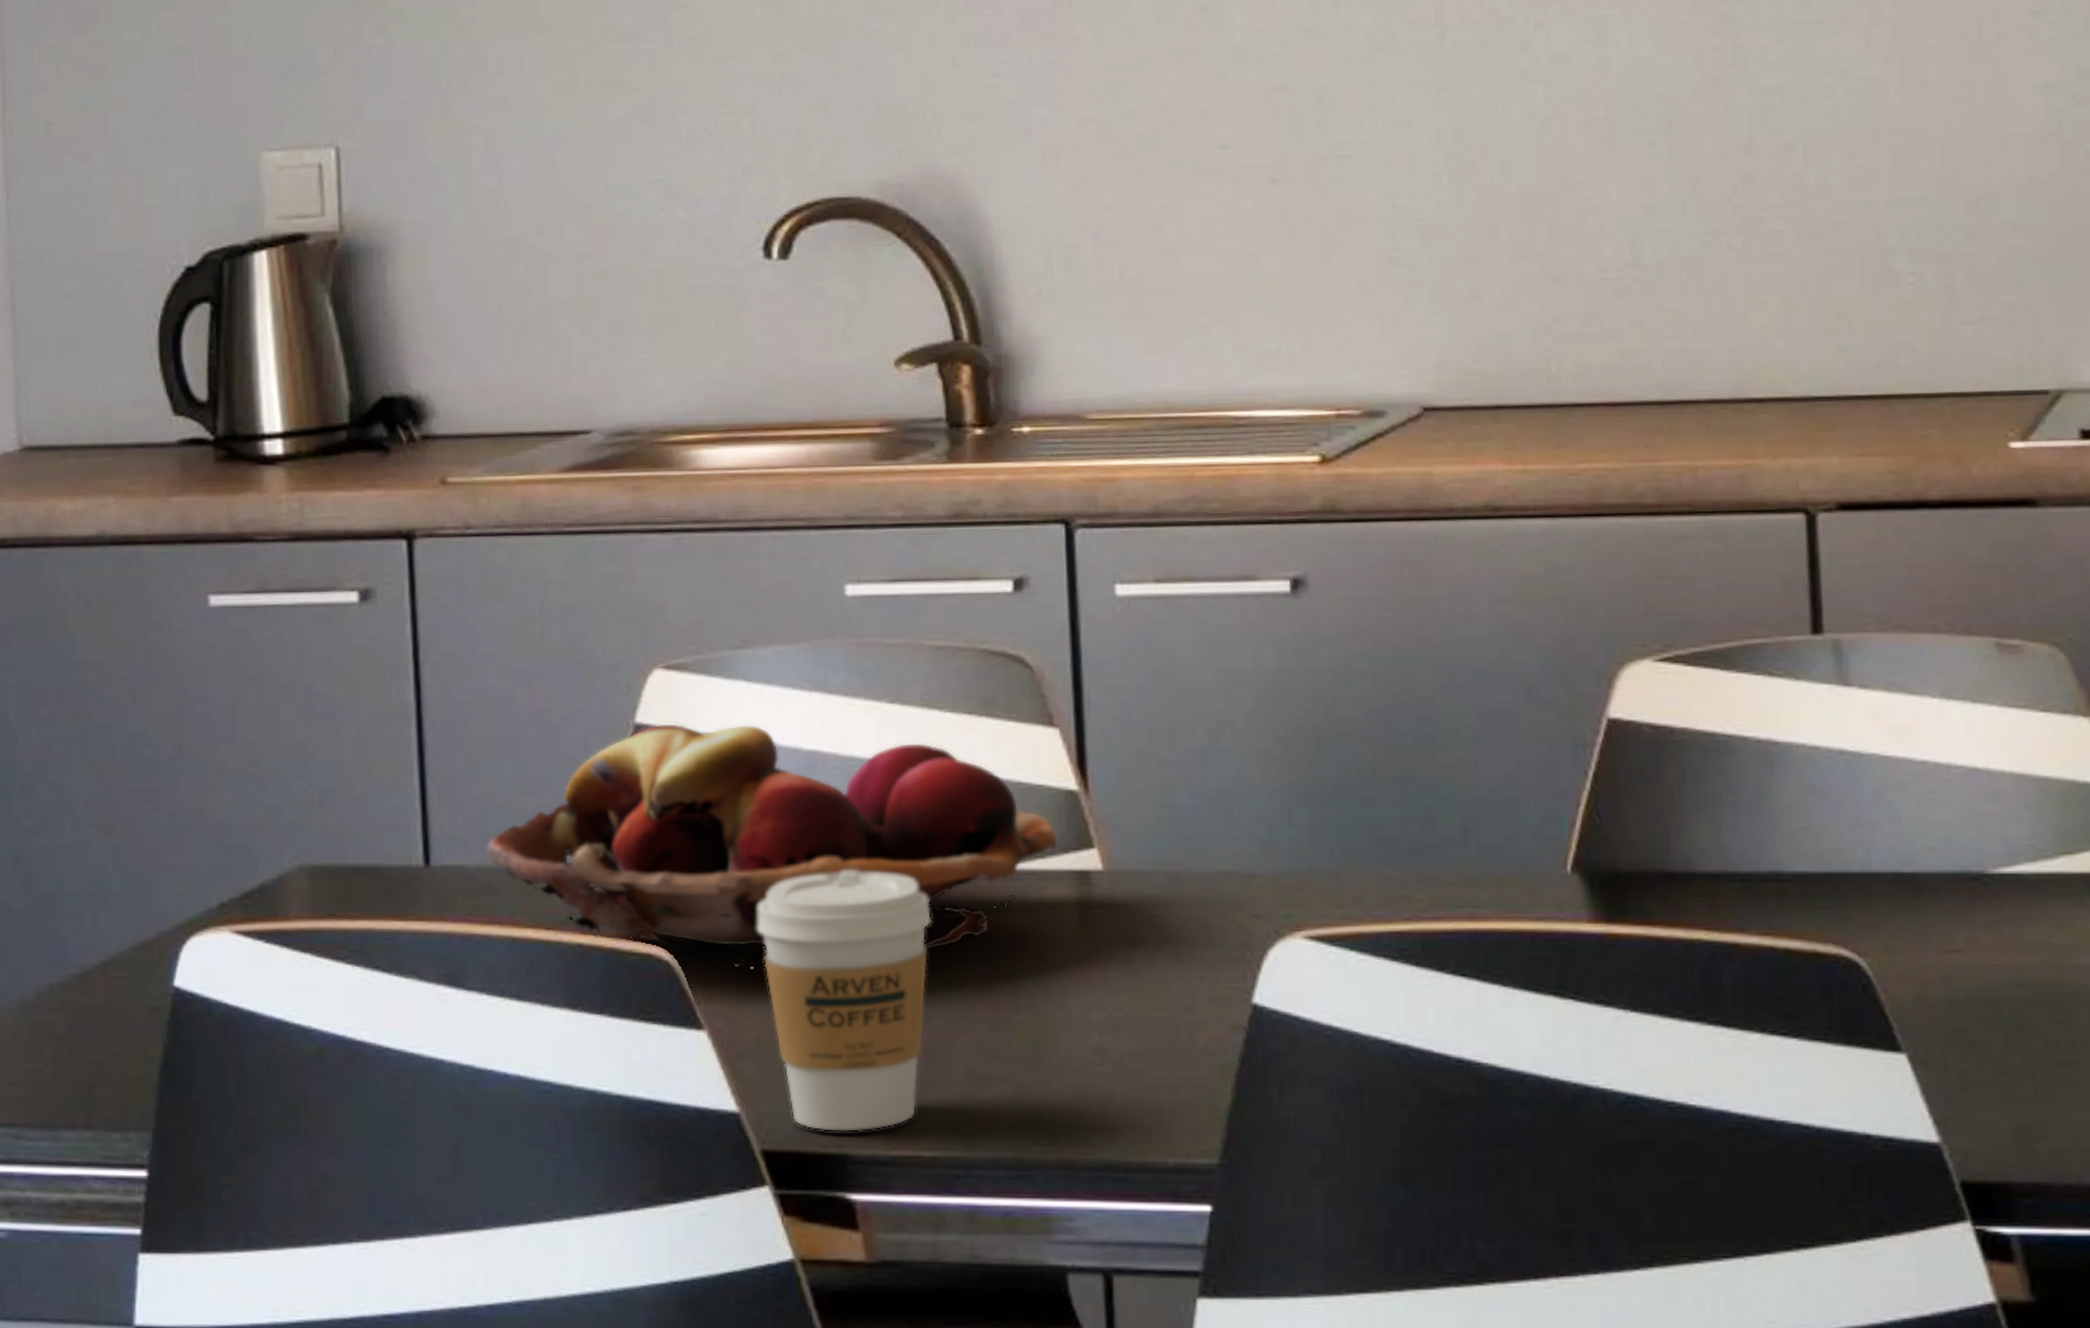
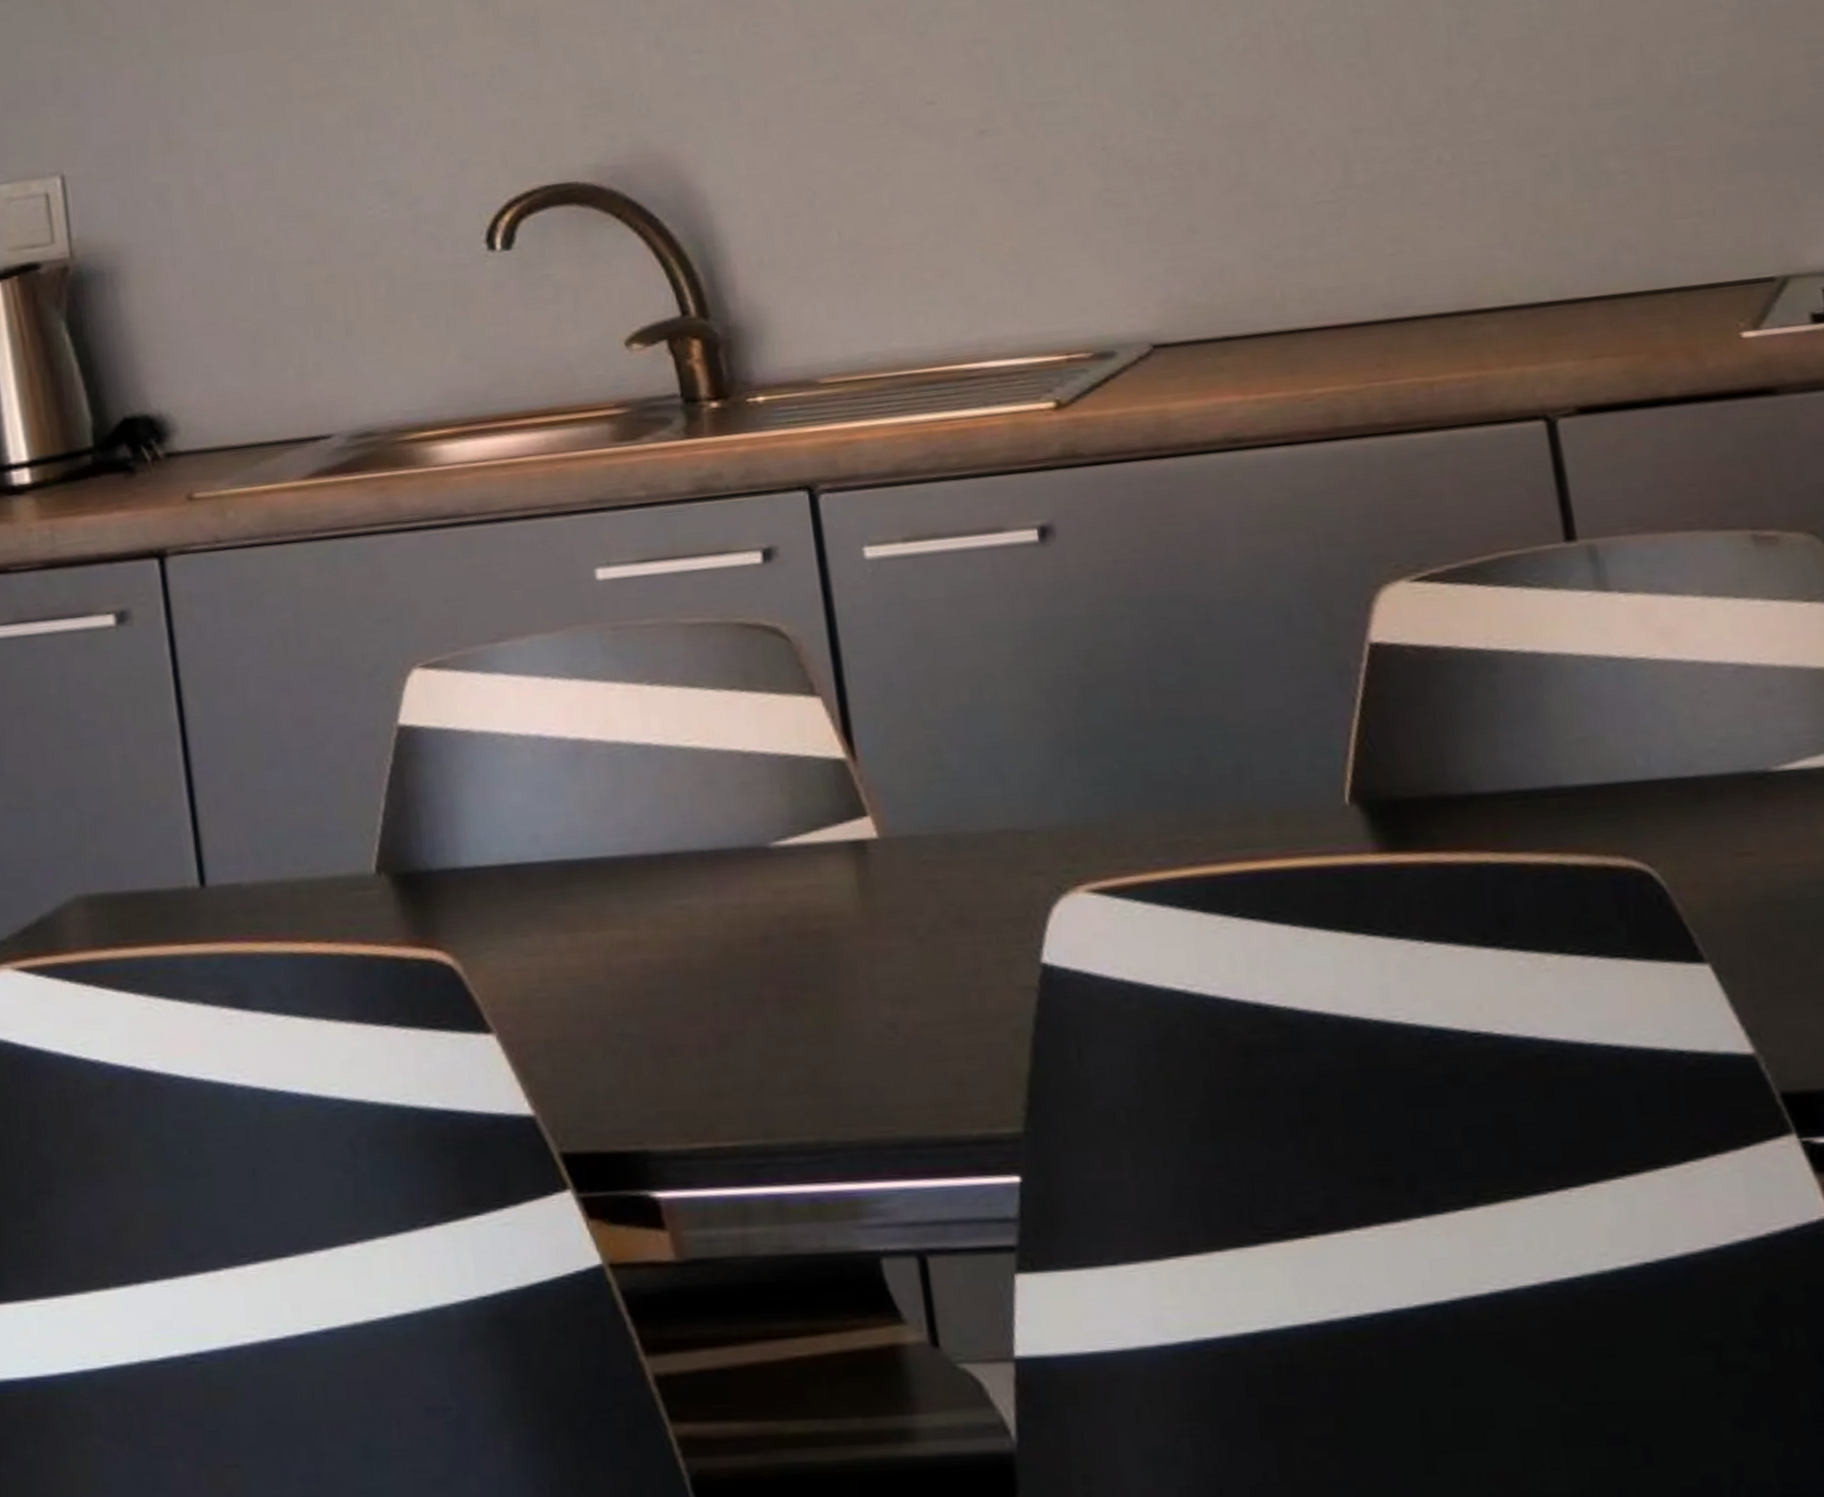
fruit basket: present [486,722,1059,969] -> none [260,717,831,968]
coffee cup: present [757,870,932,1133] -> none [536,857,714,1130]

